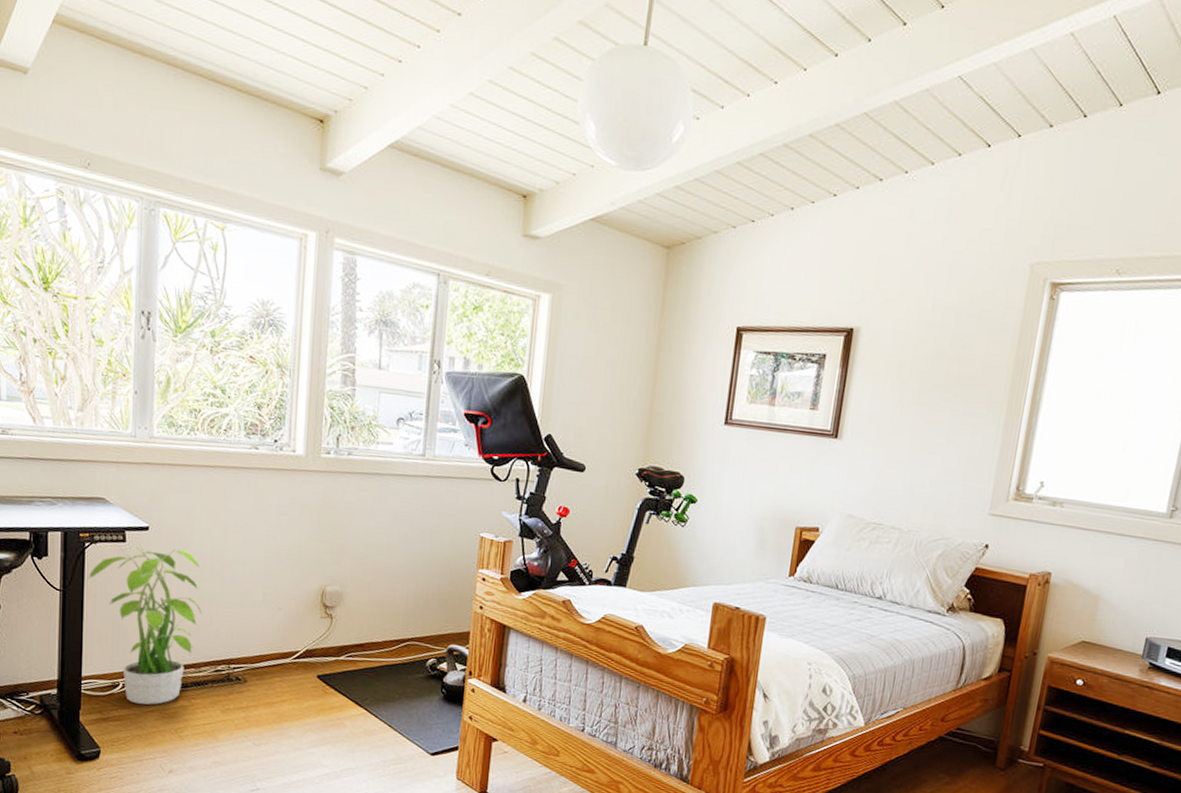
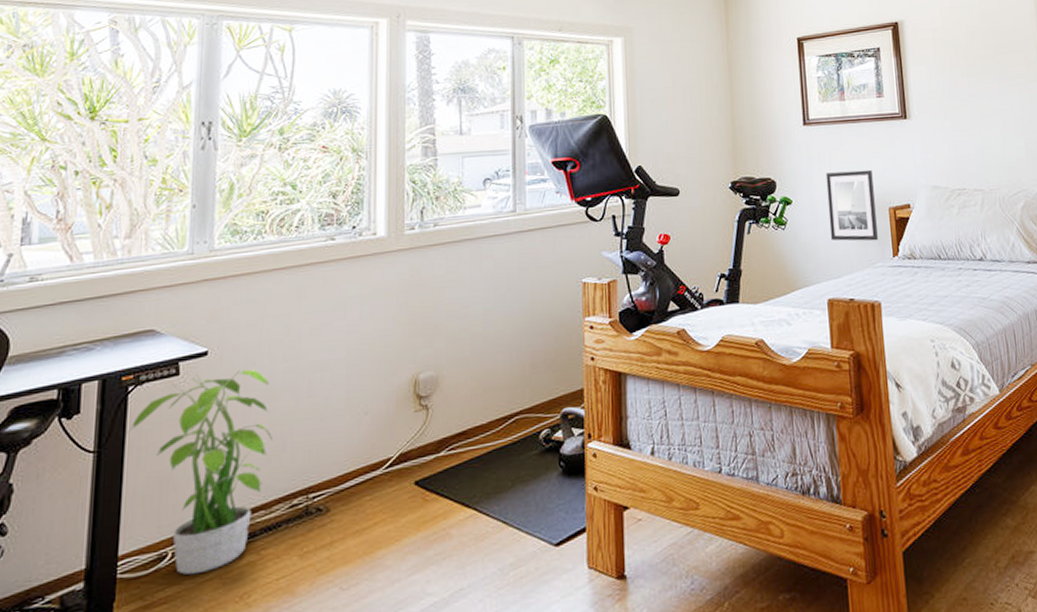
wall art: none [729,479,787,557] -> present [825,169,878,241]

